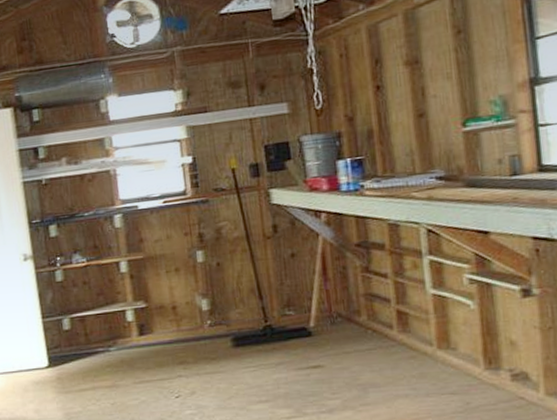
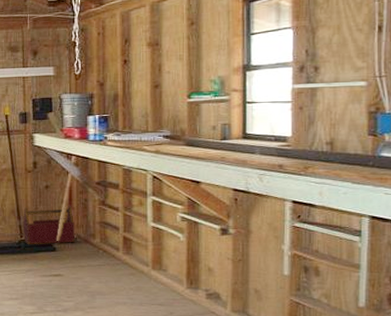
toolbox: none [265,276,335,331] -> present [22,205,75,245]

